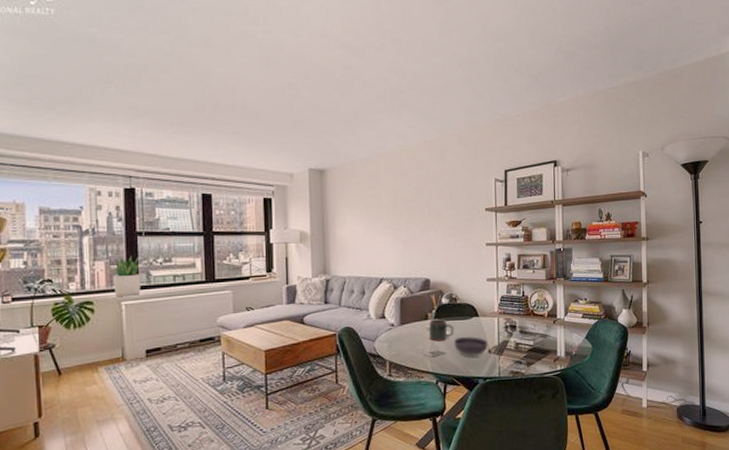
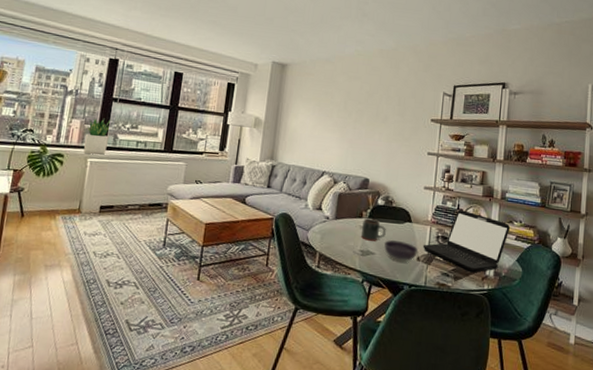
laptop: none [492,296,577,356] -> present [422,210,511,273]
books: present [549,247,573,279] -> none [487,166,513,199]

